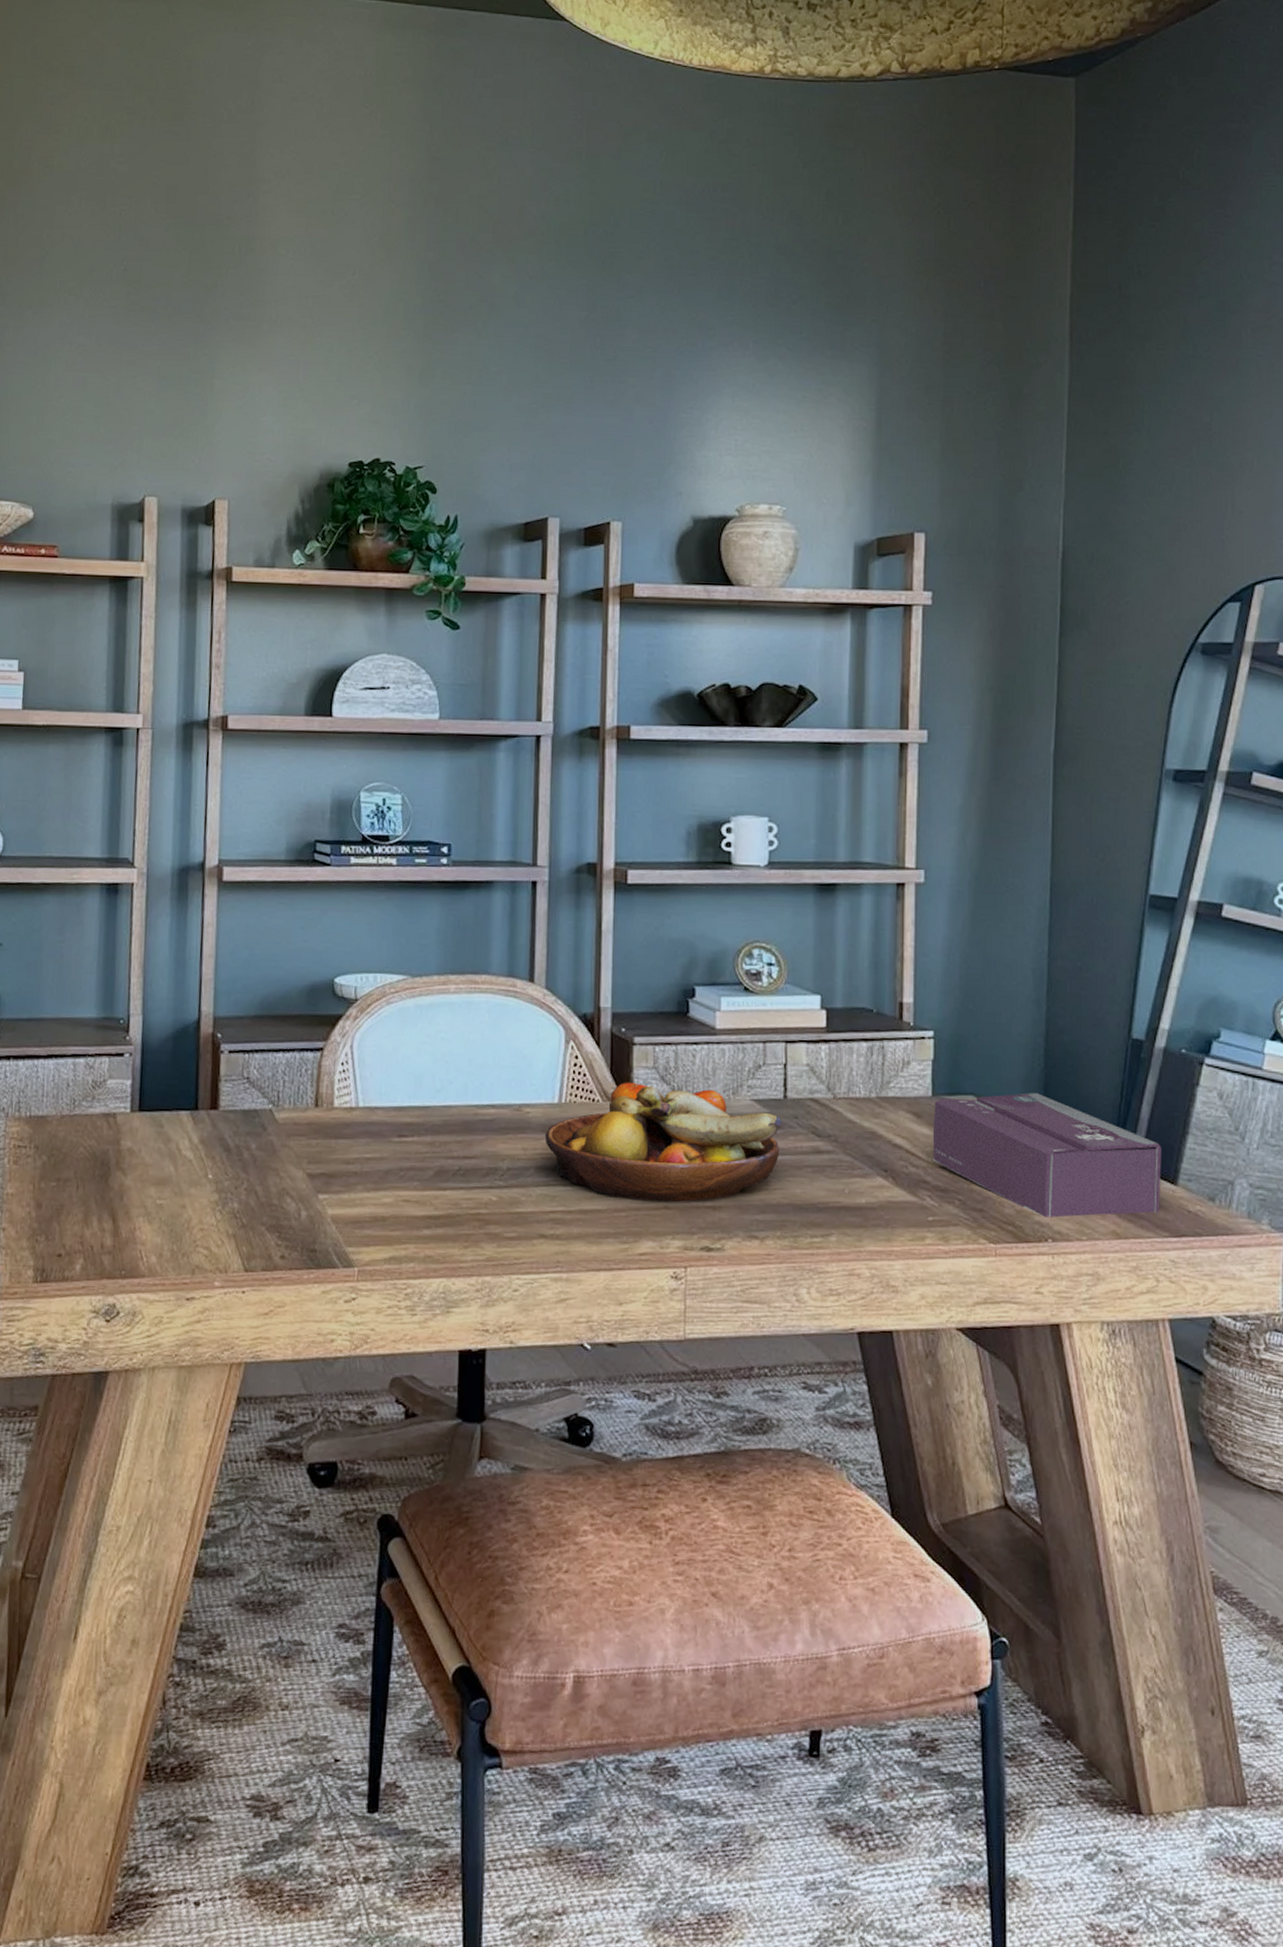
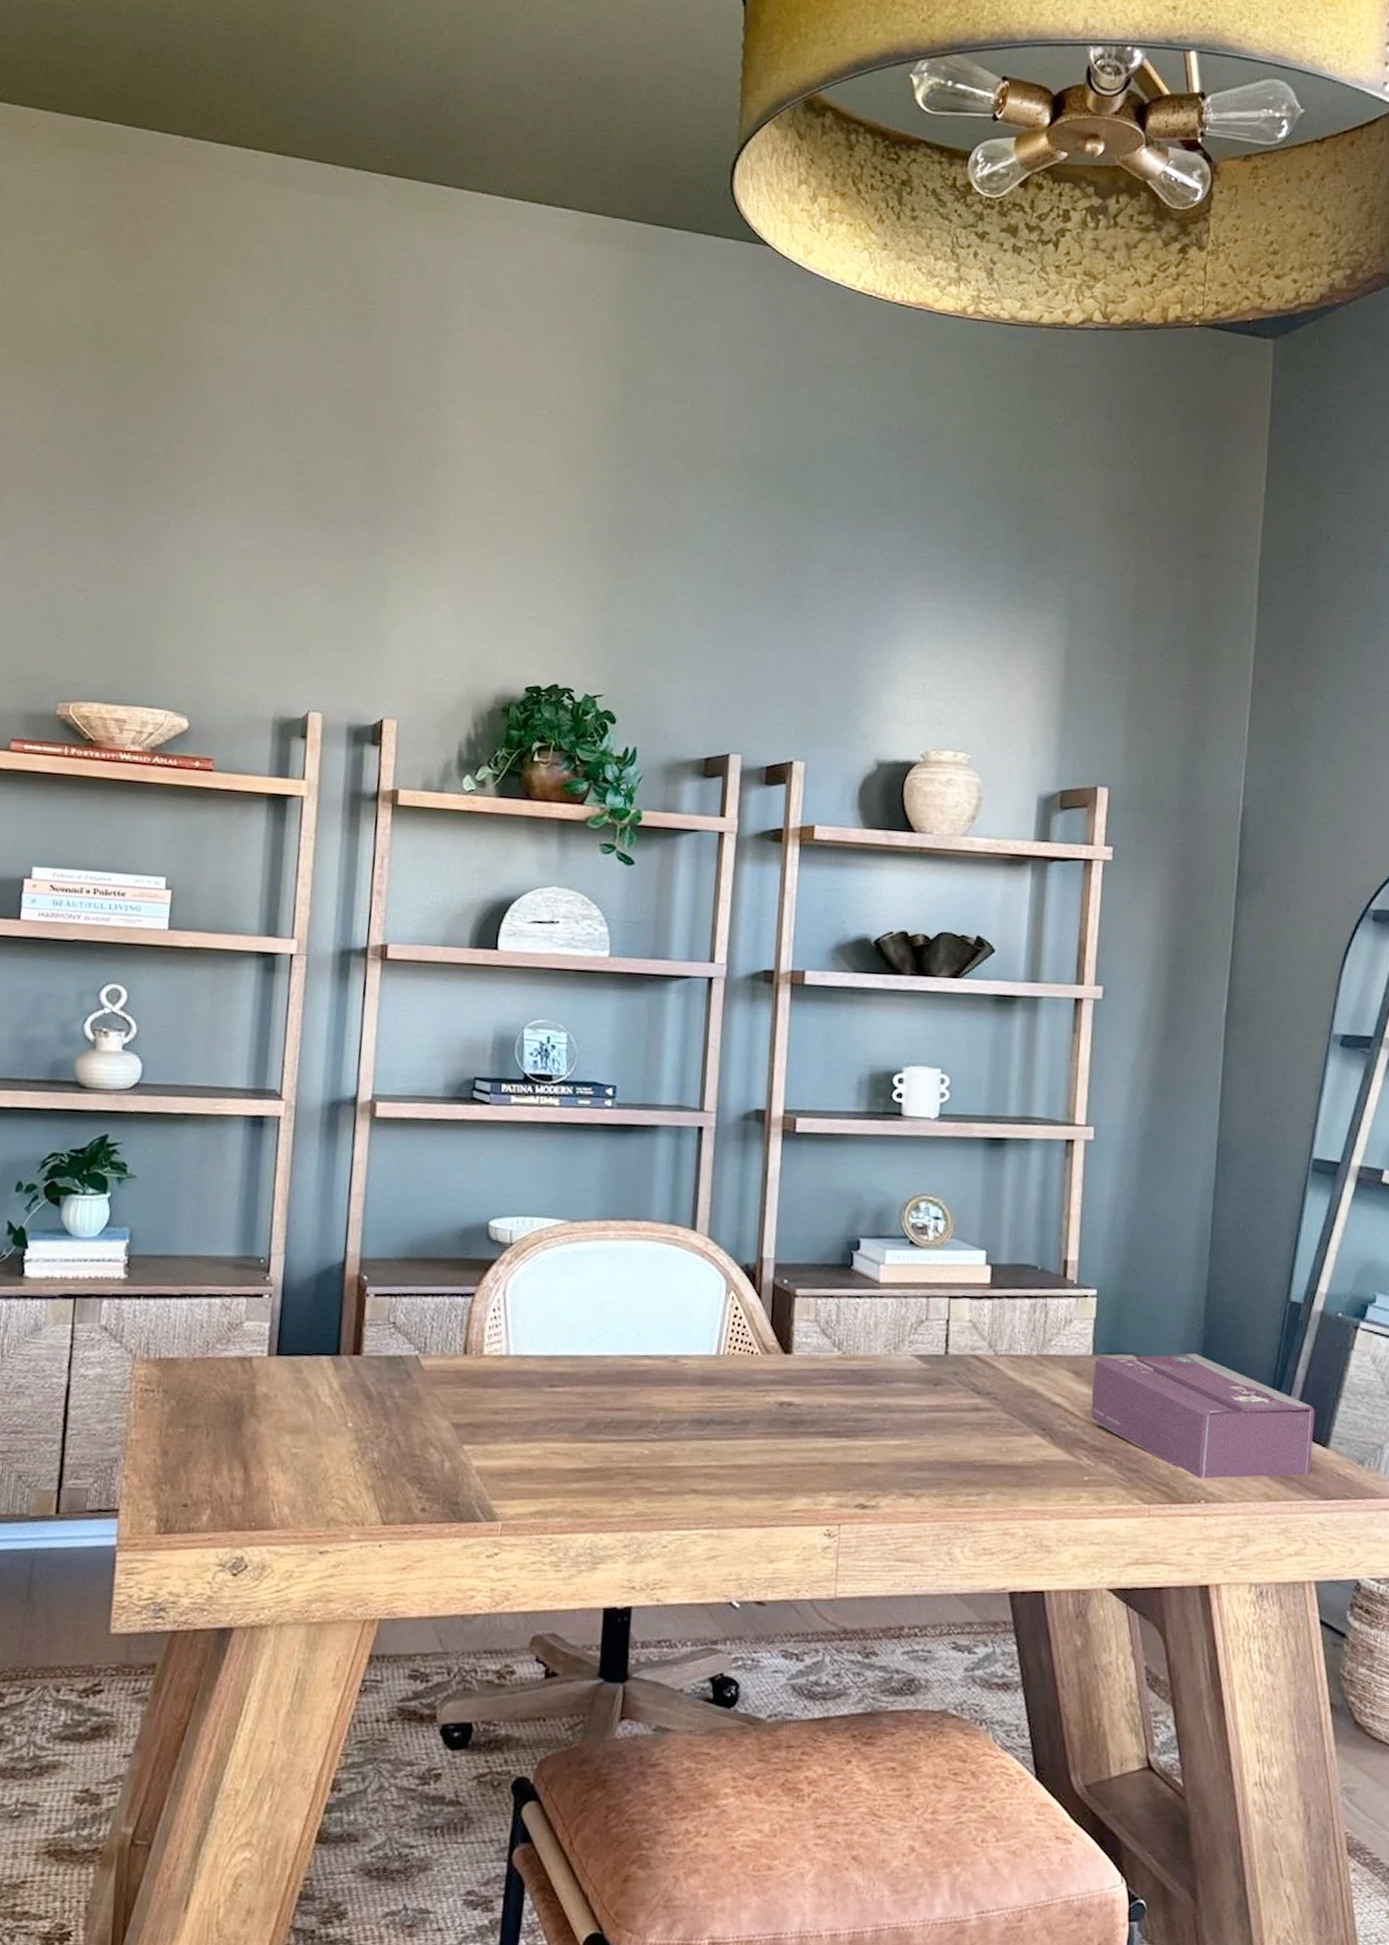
fruit bowl: present [544,1082,782,1203] -> none [701,1335,942,1459]

